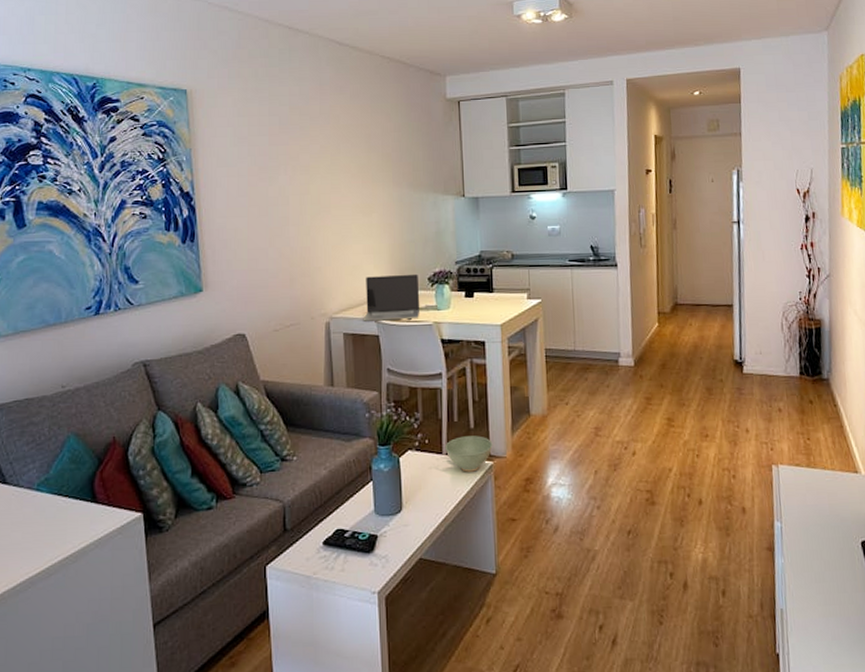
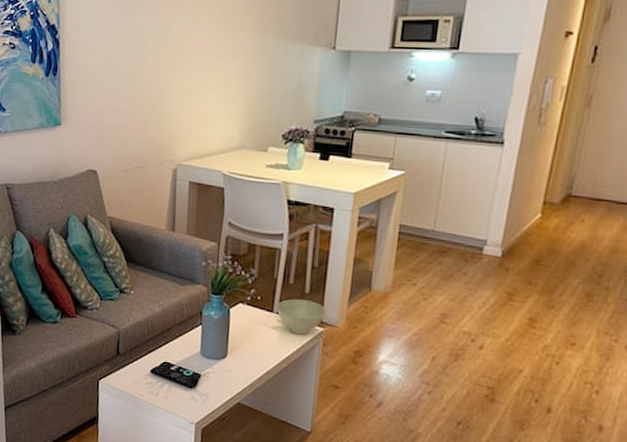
laptop: present [363,273,420,321] -> none [210,127,272,177]

